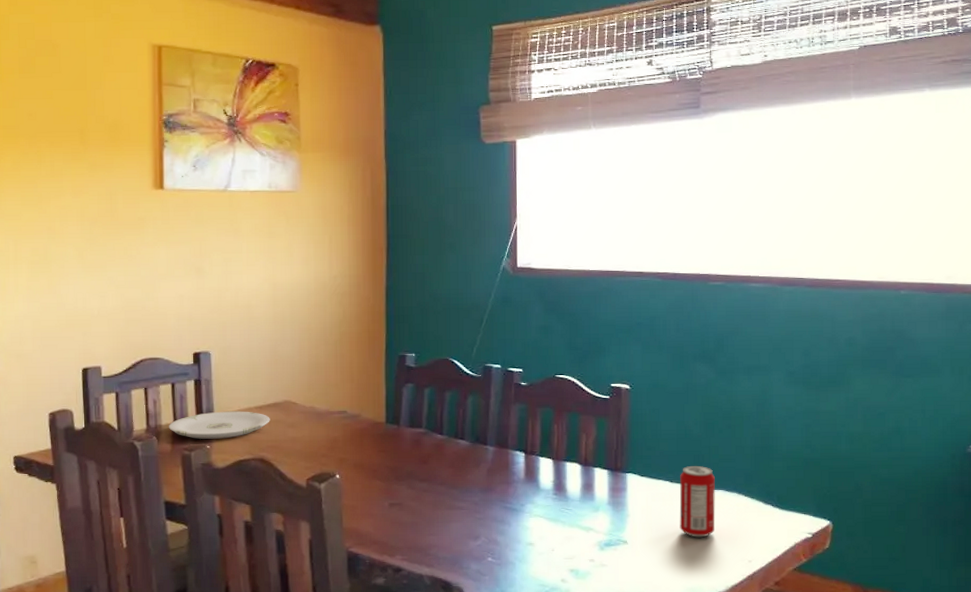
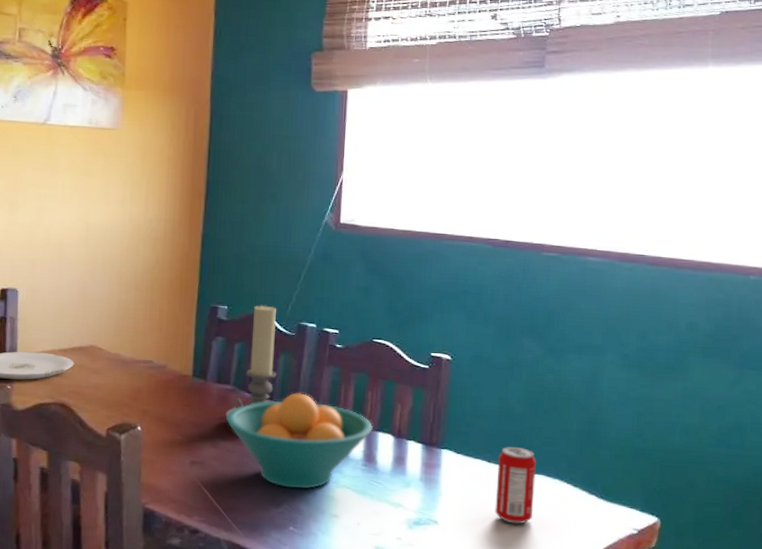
candle holder: none [420,349,466,461] -> present [225,304,277,419]
fruit bowl: none [421,431,560,522] -> present [226,393,373,490]

